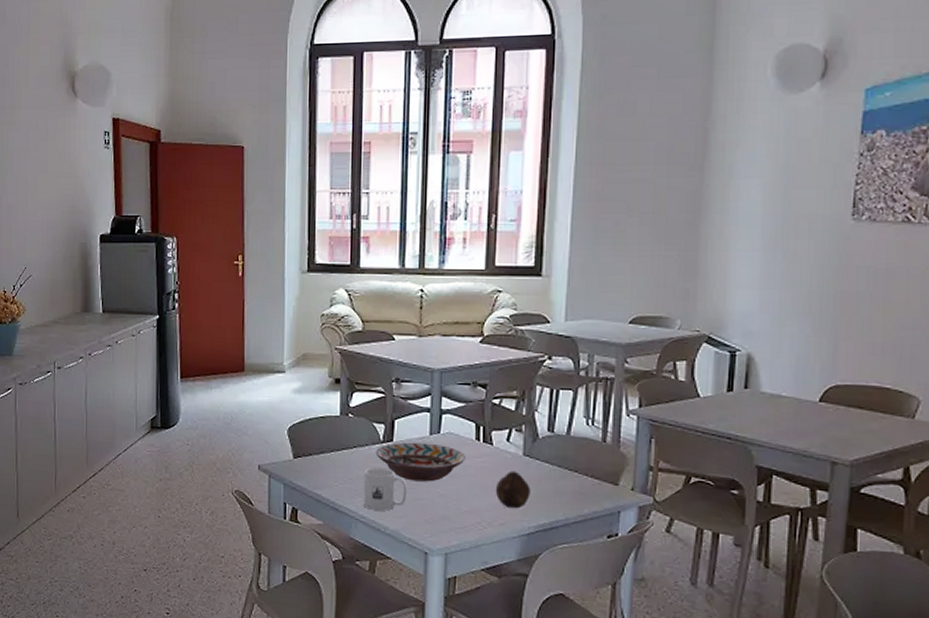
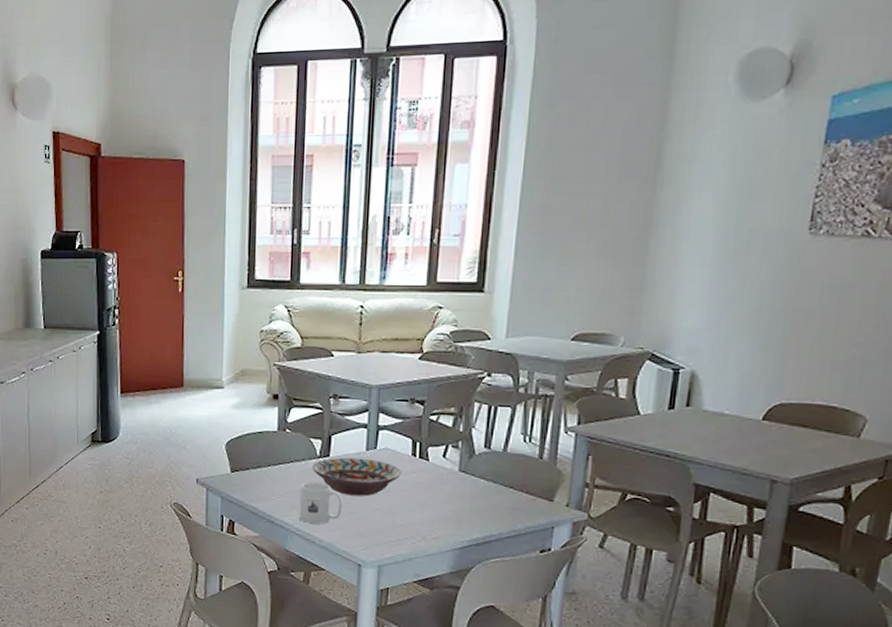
fruit: present [495,471,530,509] -> none [429,486,465,524]

